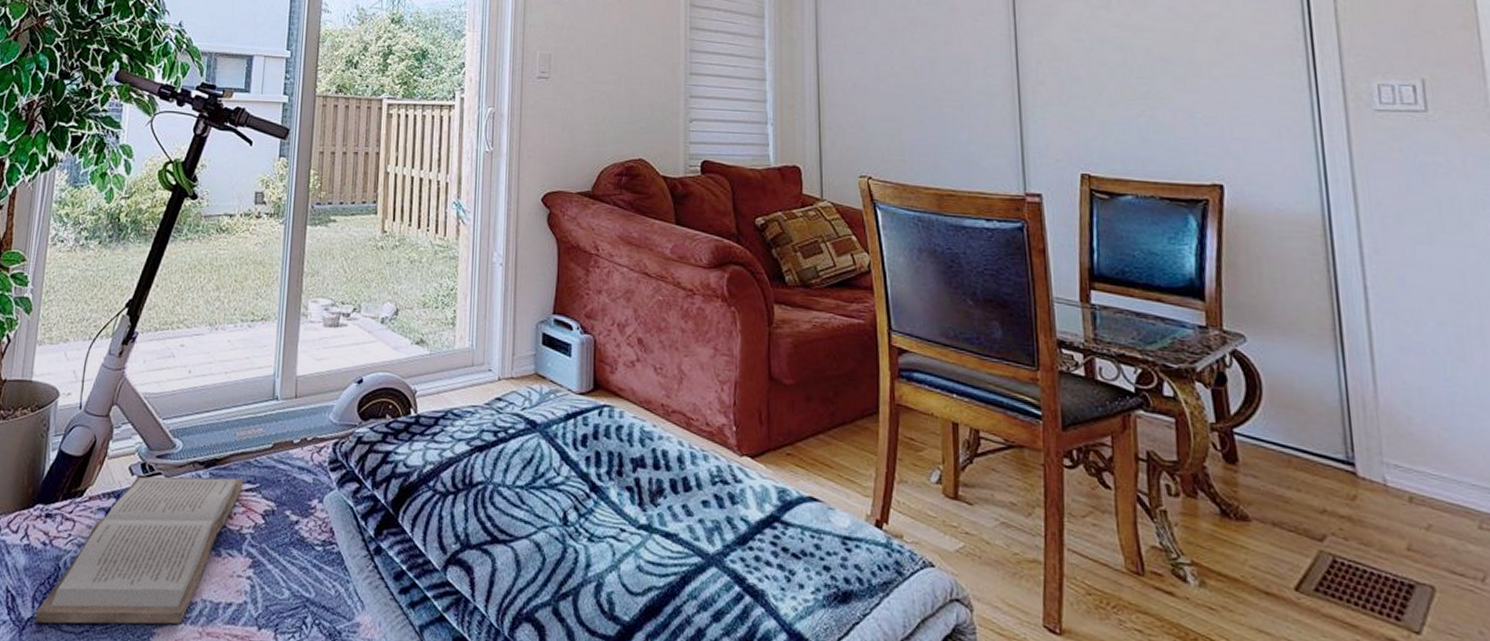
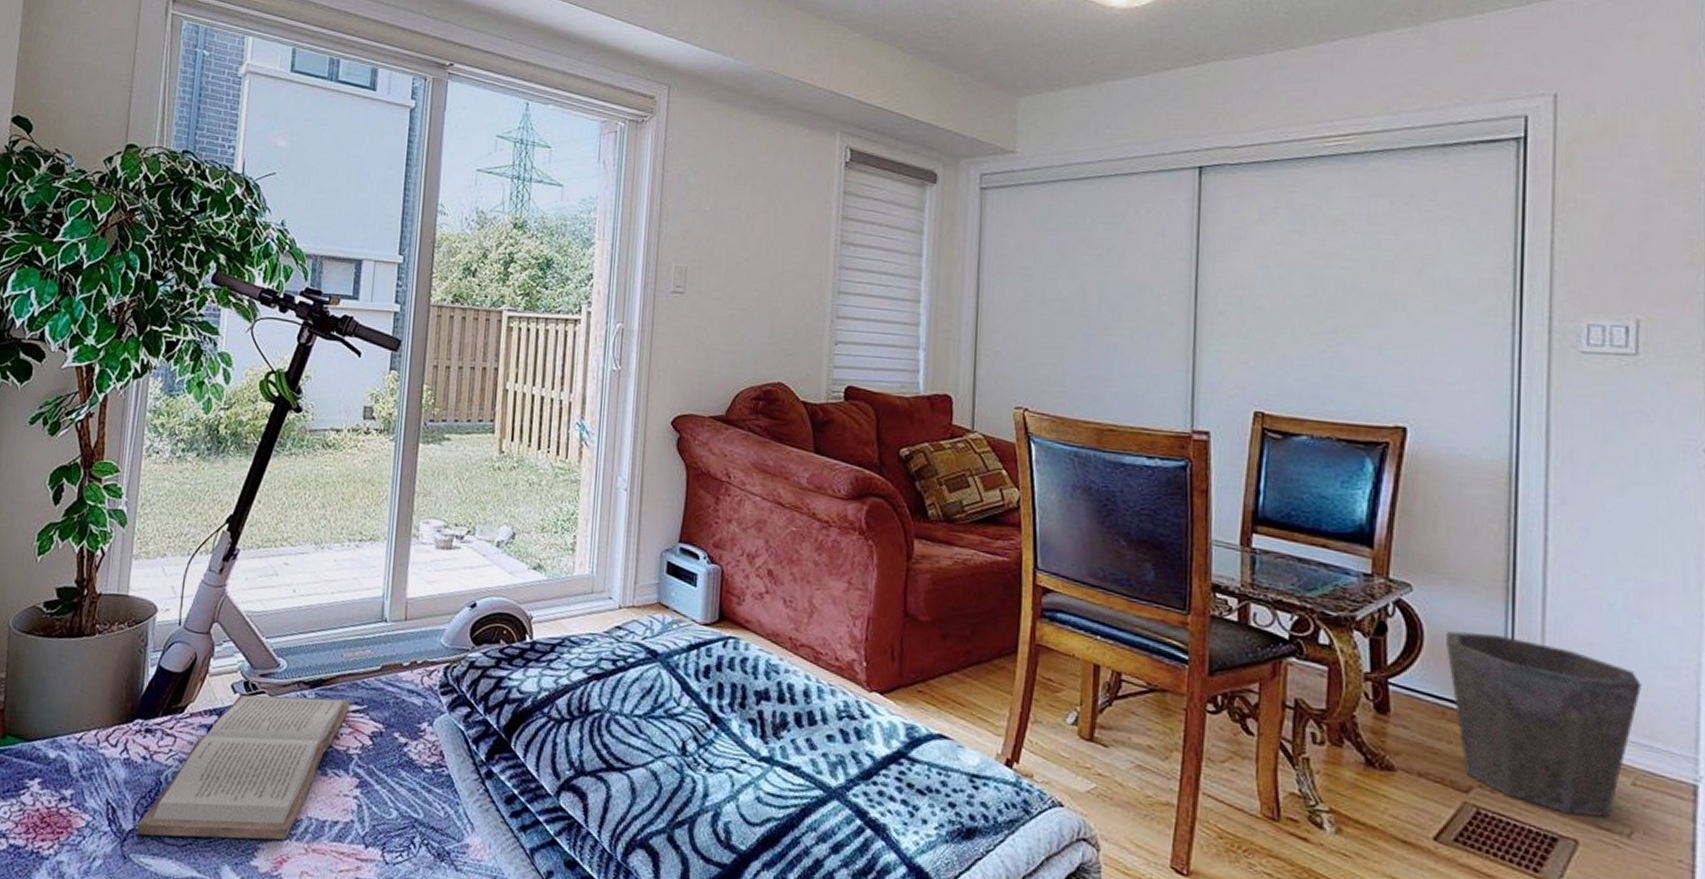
waste bin: none [1283,379,1475,562] -> present [1446,631,1641,818]

